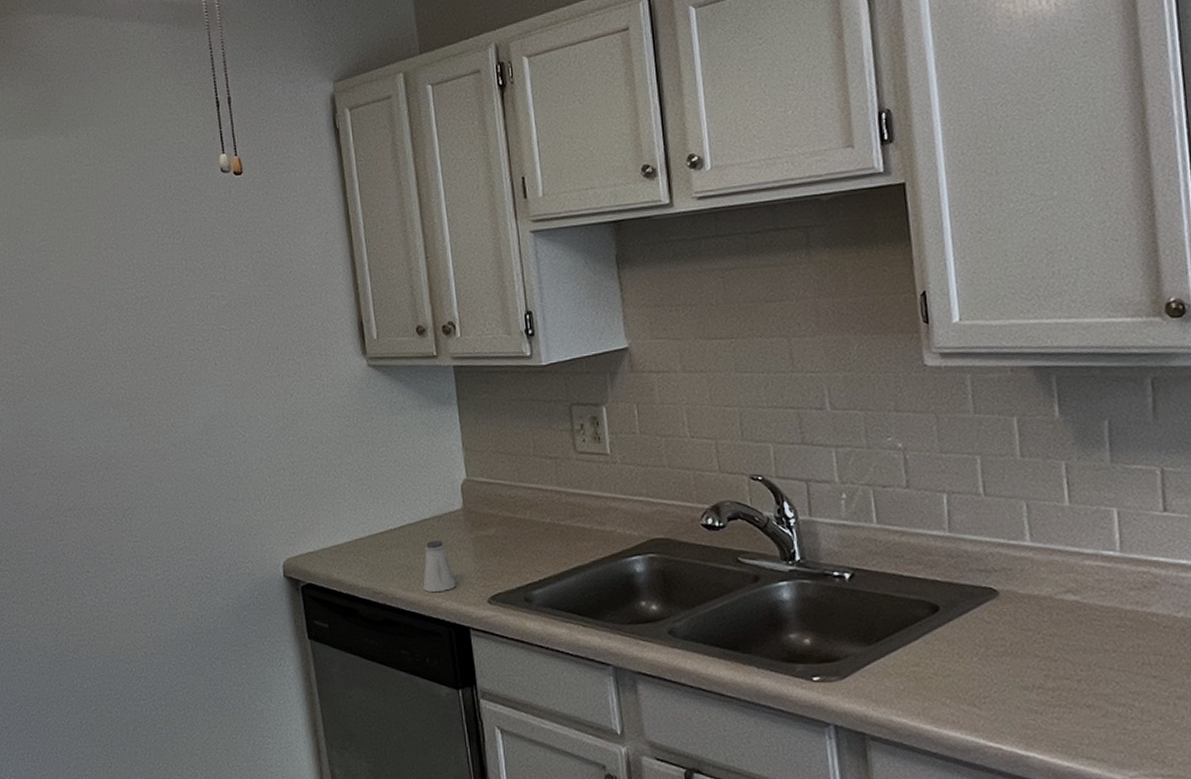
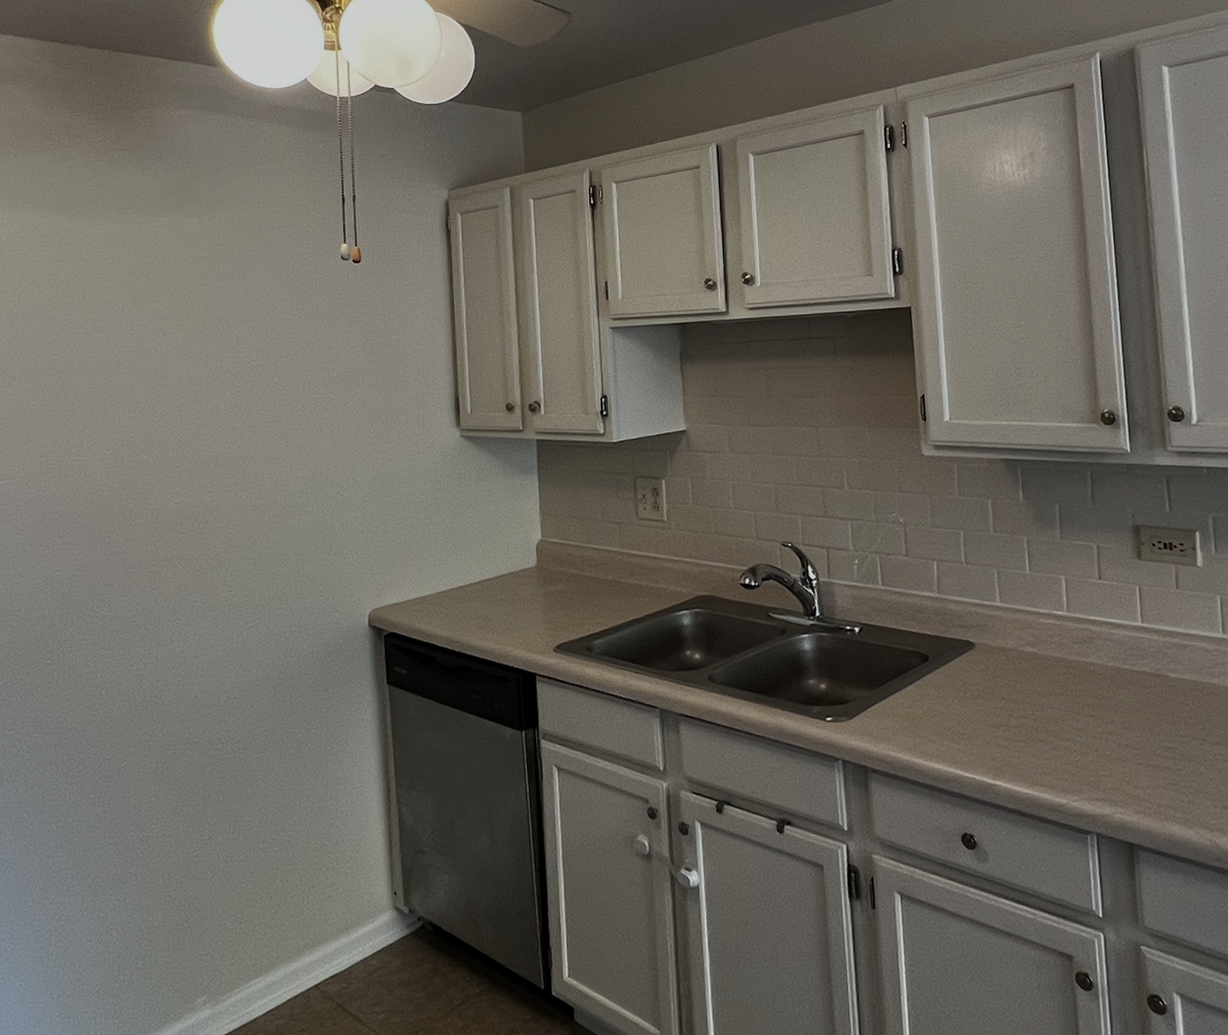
saltshaker: present [423,540,456,592] -> none [496,594,526,641]

